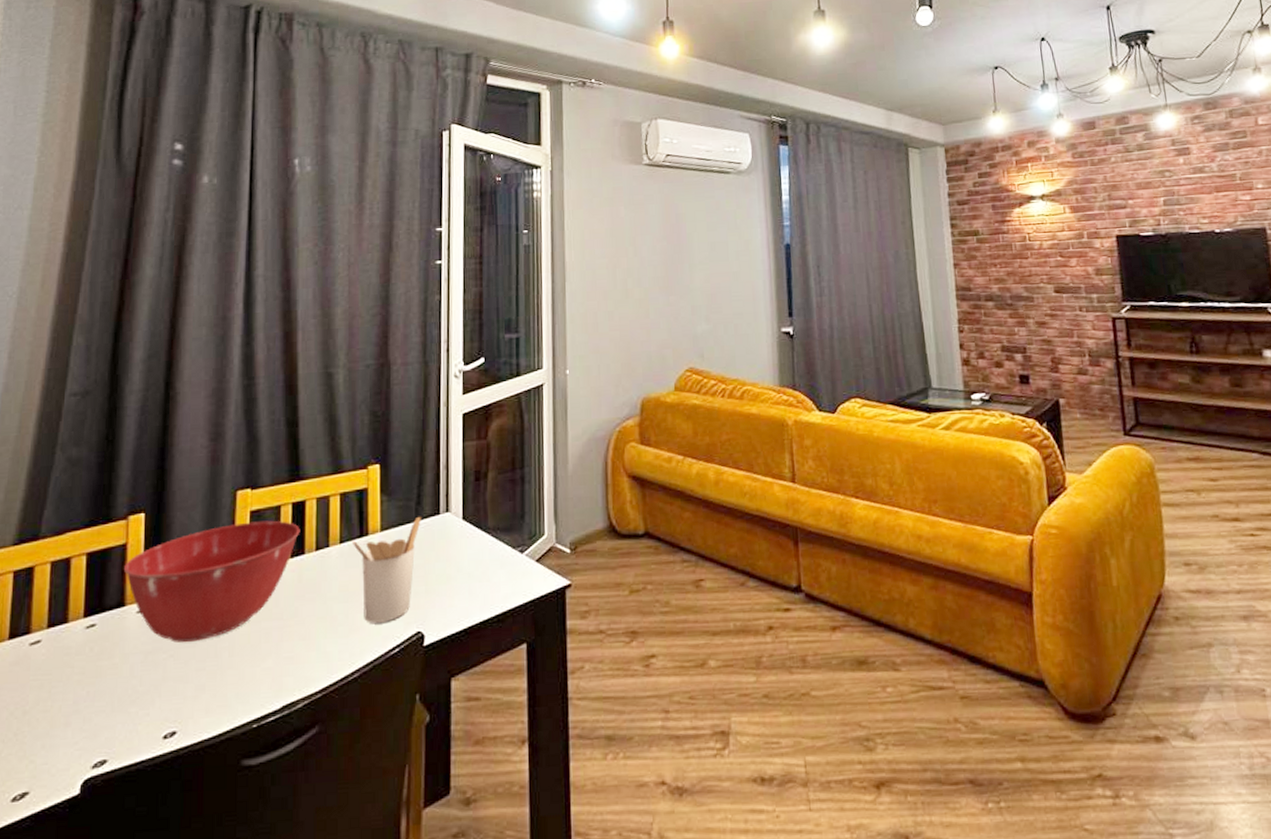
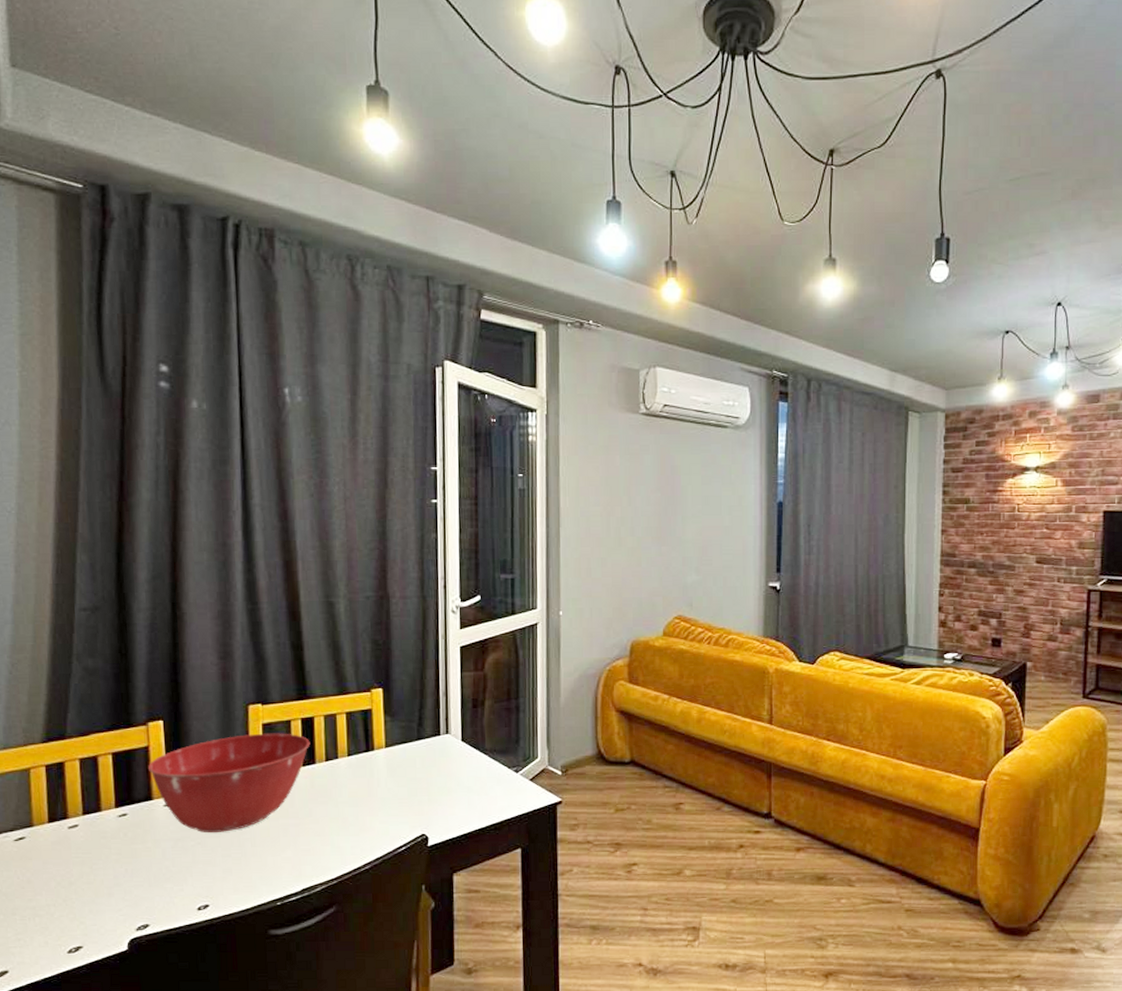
utensil holder: present [351,516,421,623] -> none [358,736,423,825]

